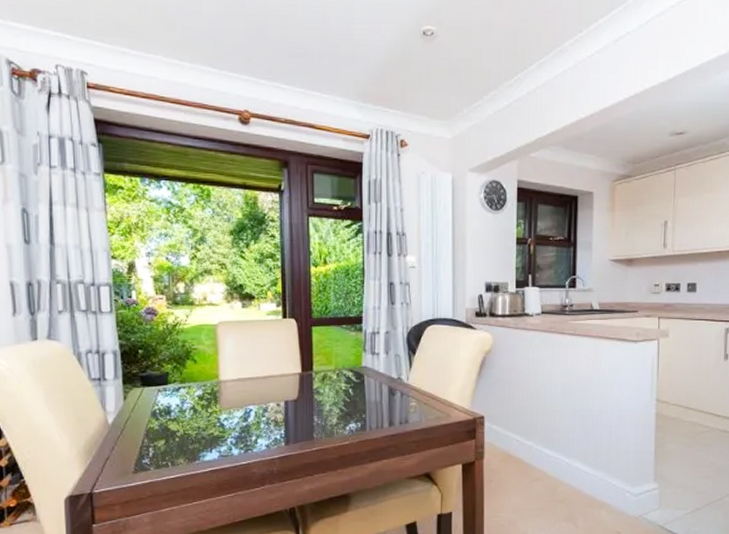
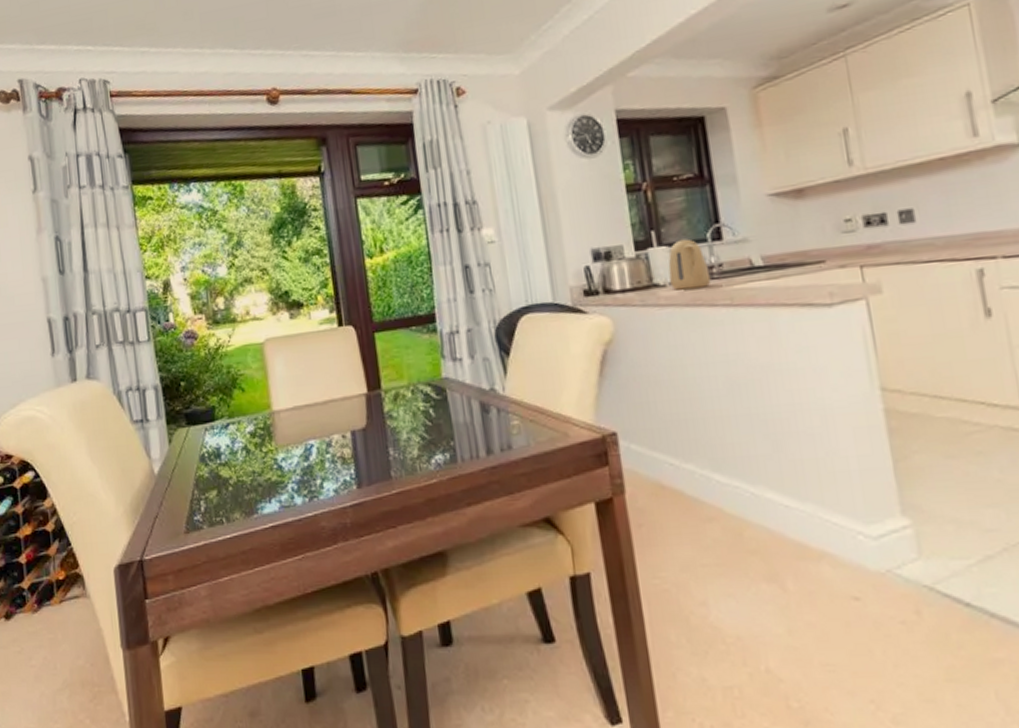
kettle: none [536,284,564,320] -> present [668,238,711,290]

